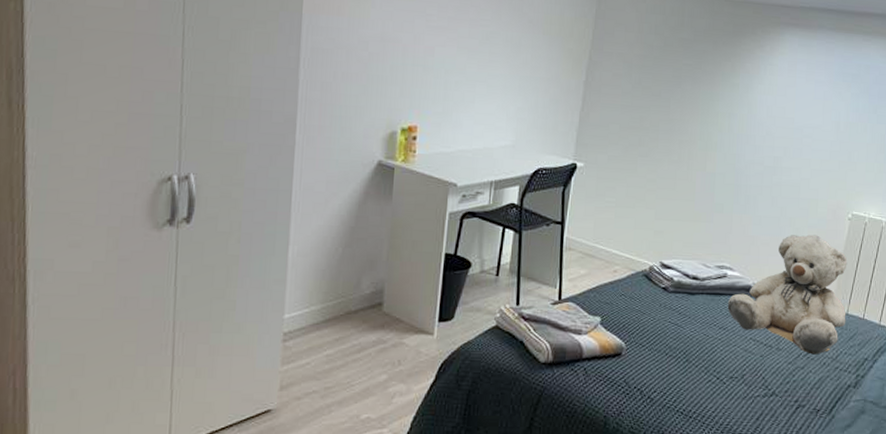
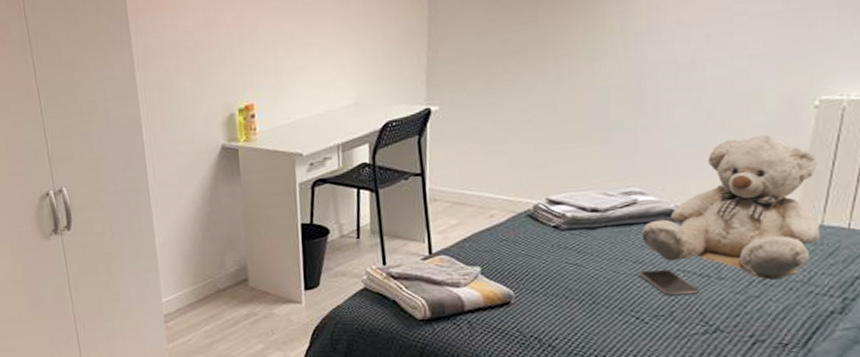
mobile phone: none [722,336,764,362] -> present [638,269,700,297]

